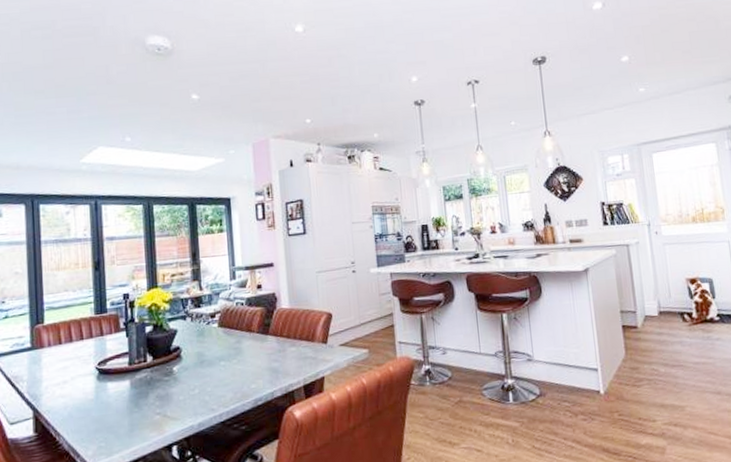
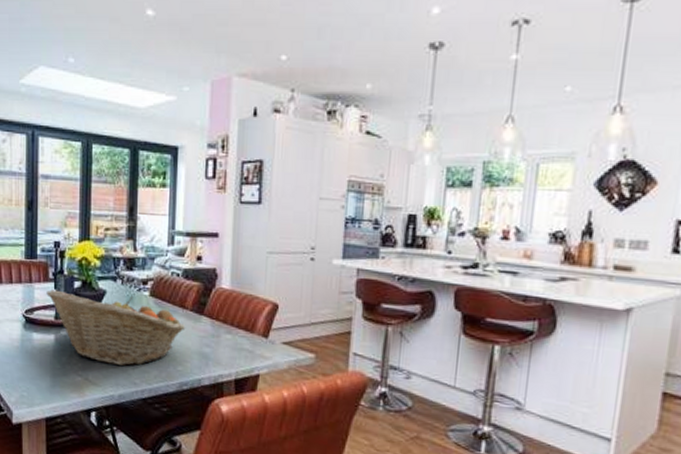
fruit basket: none [118,330,255,397] -> present [46,289,186,366]

